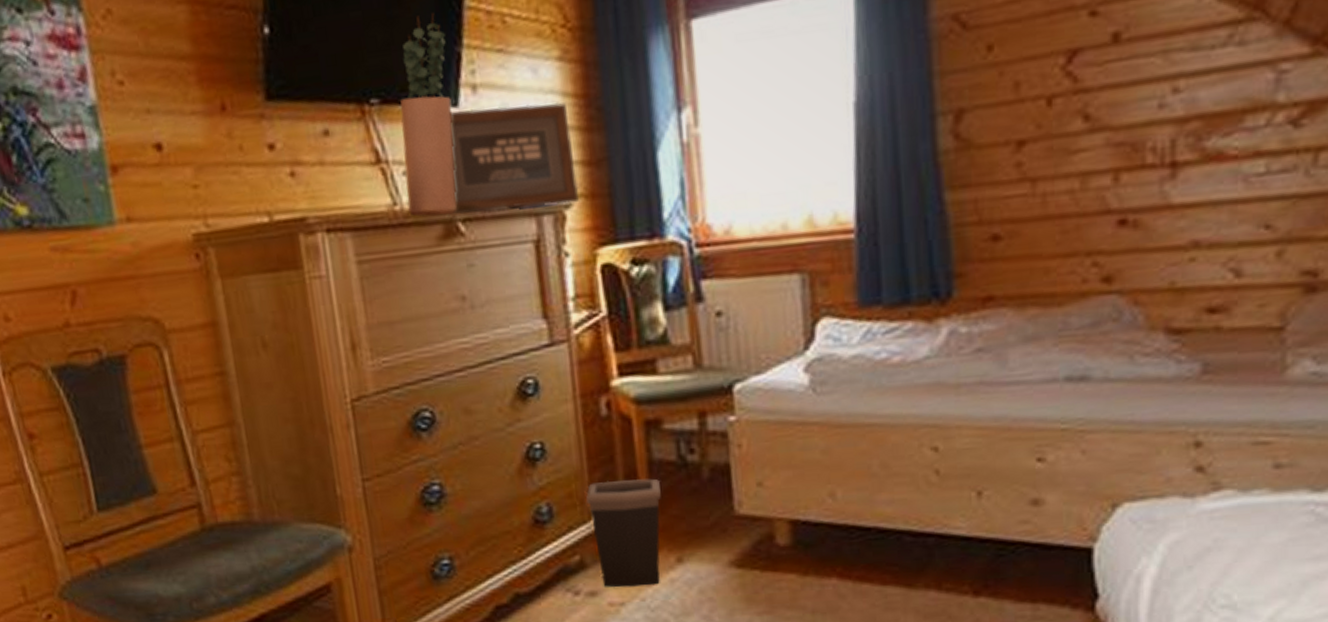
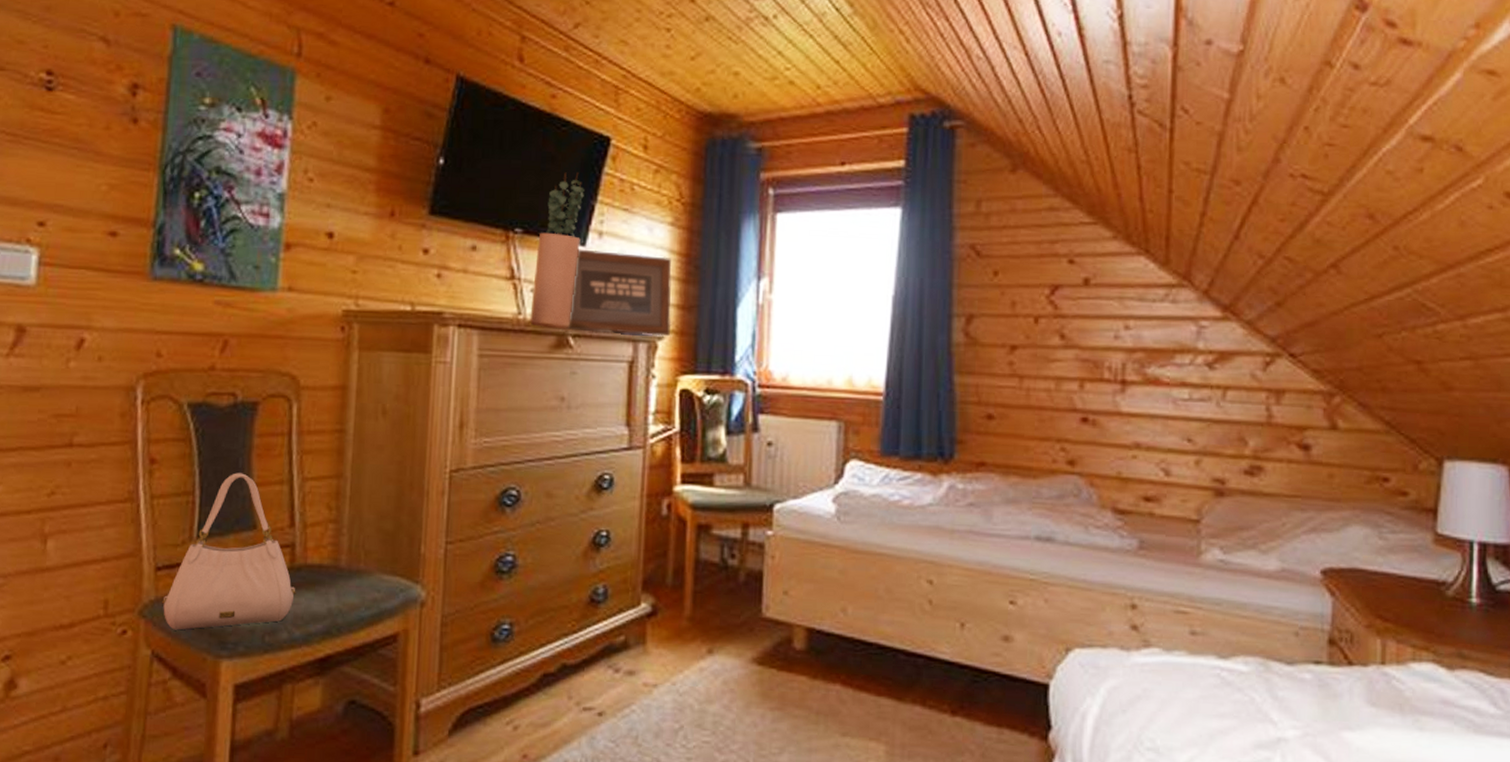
handbag: none [78,435,214,608] -> present [161,473,296,630]
trash bin: present [586,478,661,587] -> none [638,572,703,672]

